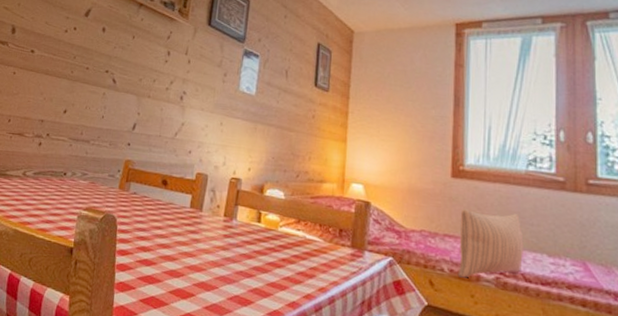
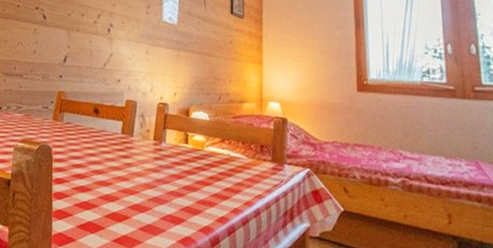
pillow: present [457,209,524,278] -> none [367,120,424,183]

